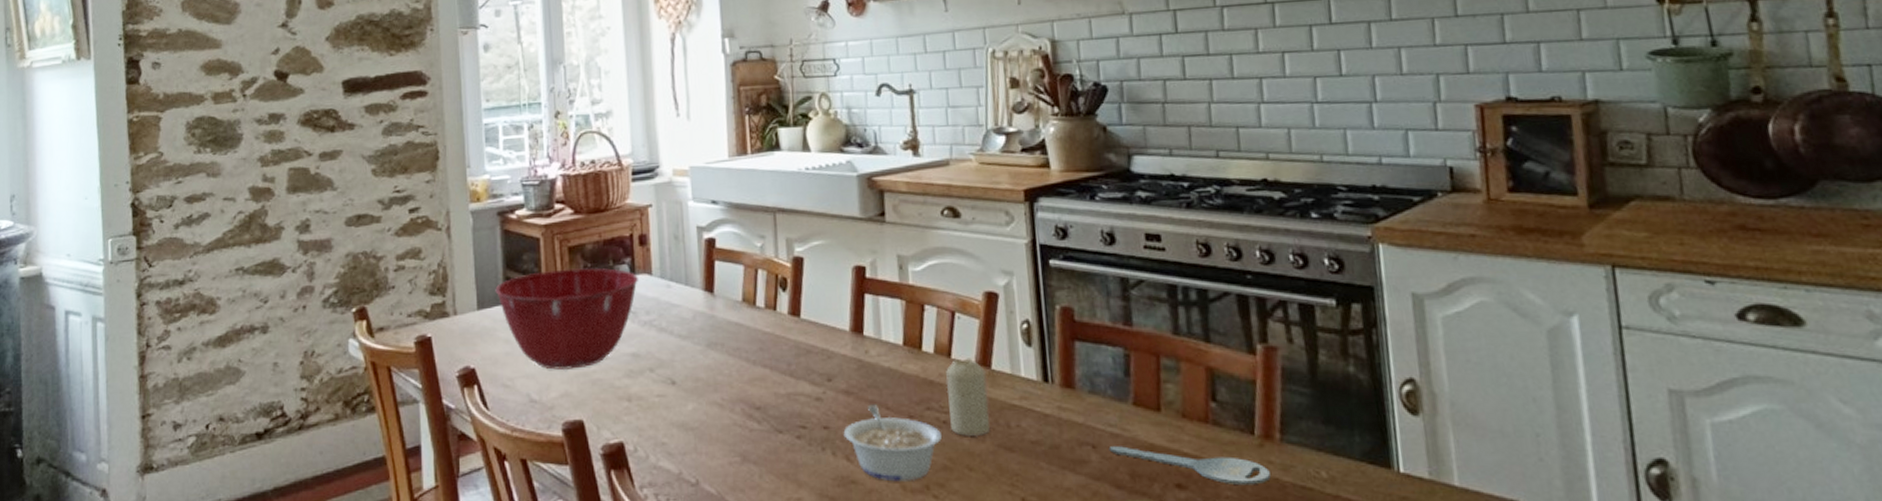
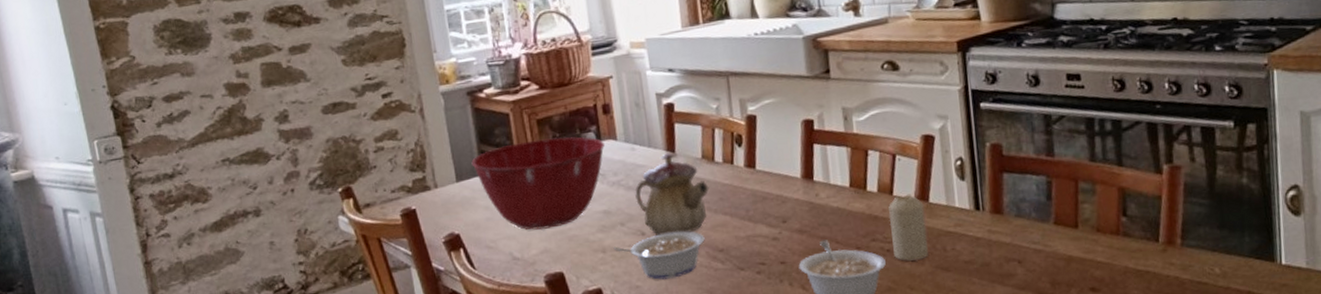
legume: none [640,383,741,437] -> present [613,231,705,280]
teapot: none [667,293,749,386] -> present [635,153,709,235]
key: present [1109,446,1271,486] -> none [1032,259,1172,285]

